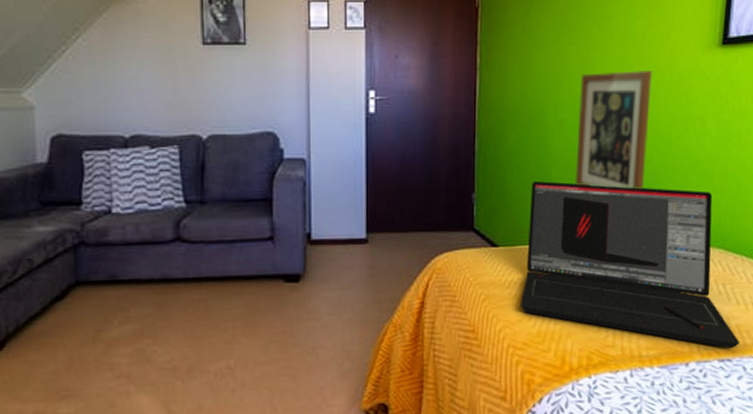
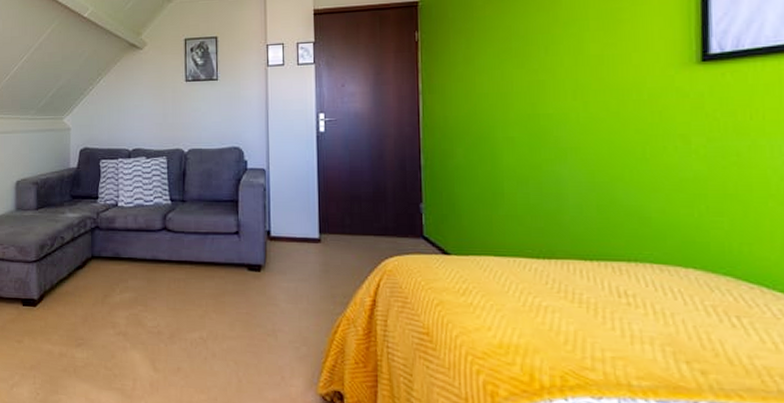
laptop: present [520,181,739,349] -> none [477,195,771,394]
wall art: present [575,69,653,189] -> none [529,89,616,206]

